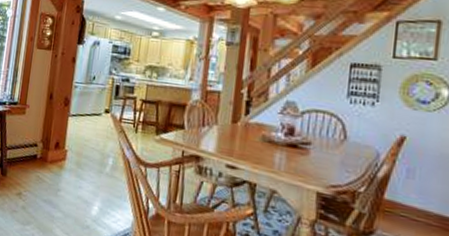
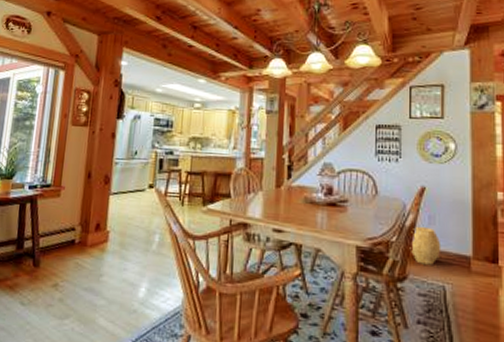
woven basket: none [380,178,420,223] -> present [409,226,441,265]

